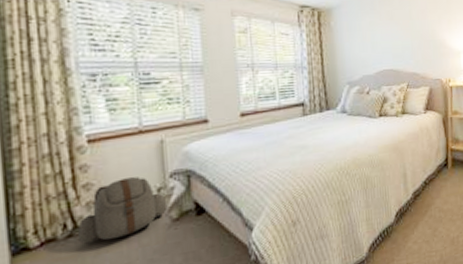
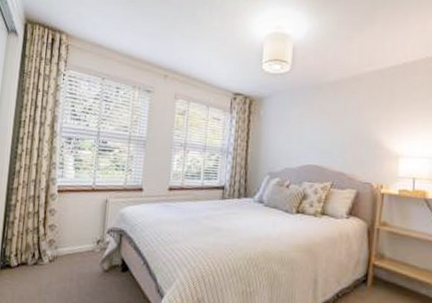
backpack: present [76,177,168,243] -> none [39,226,103,275]

